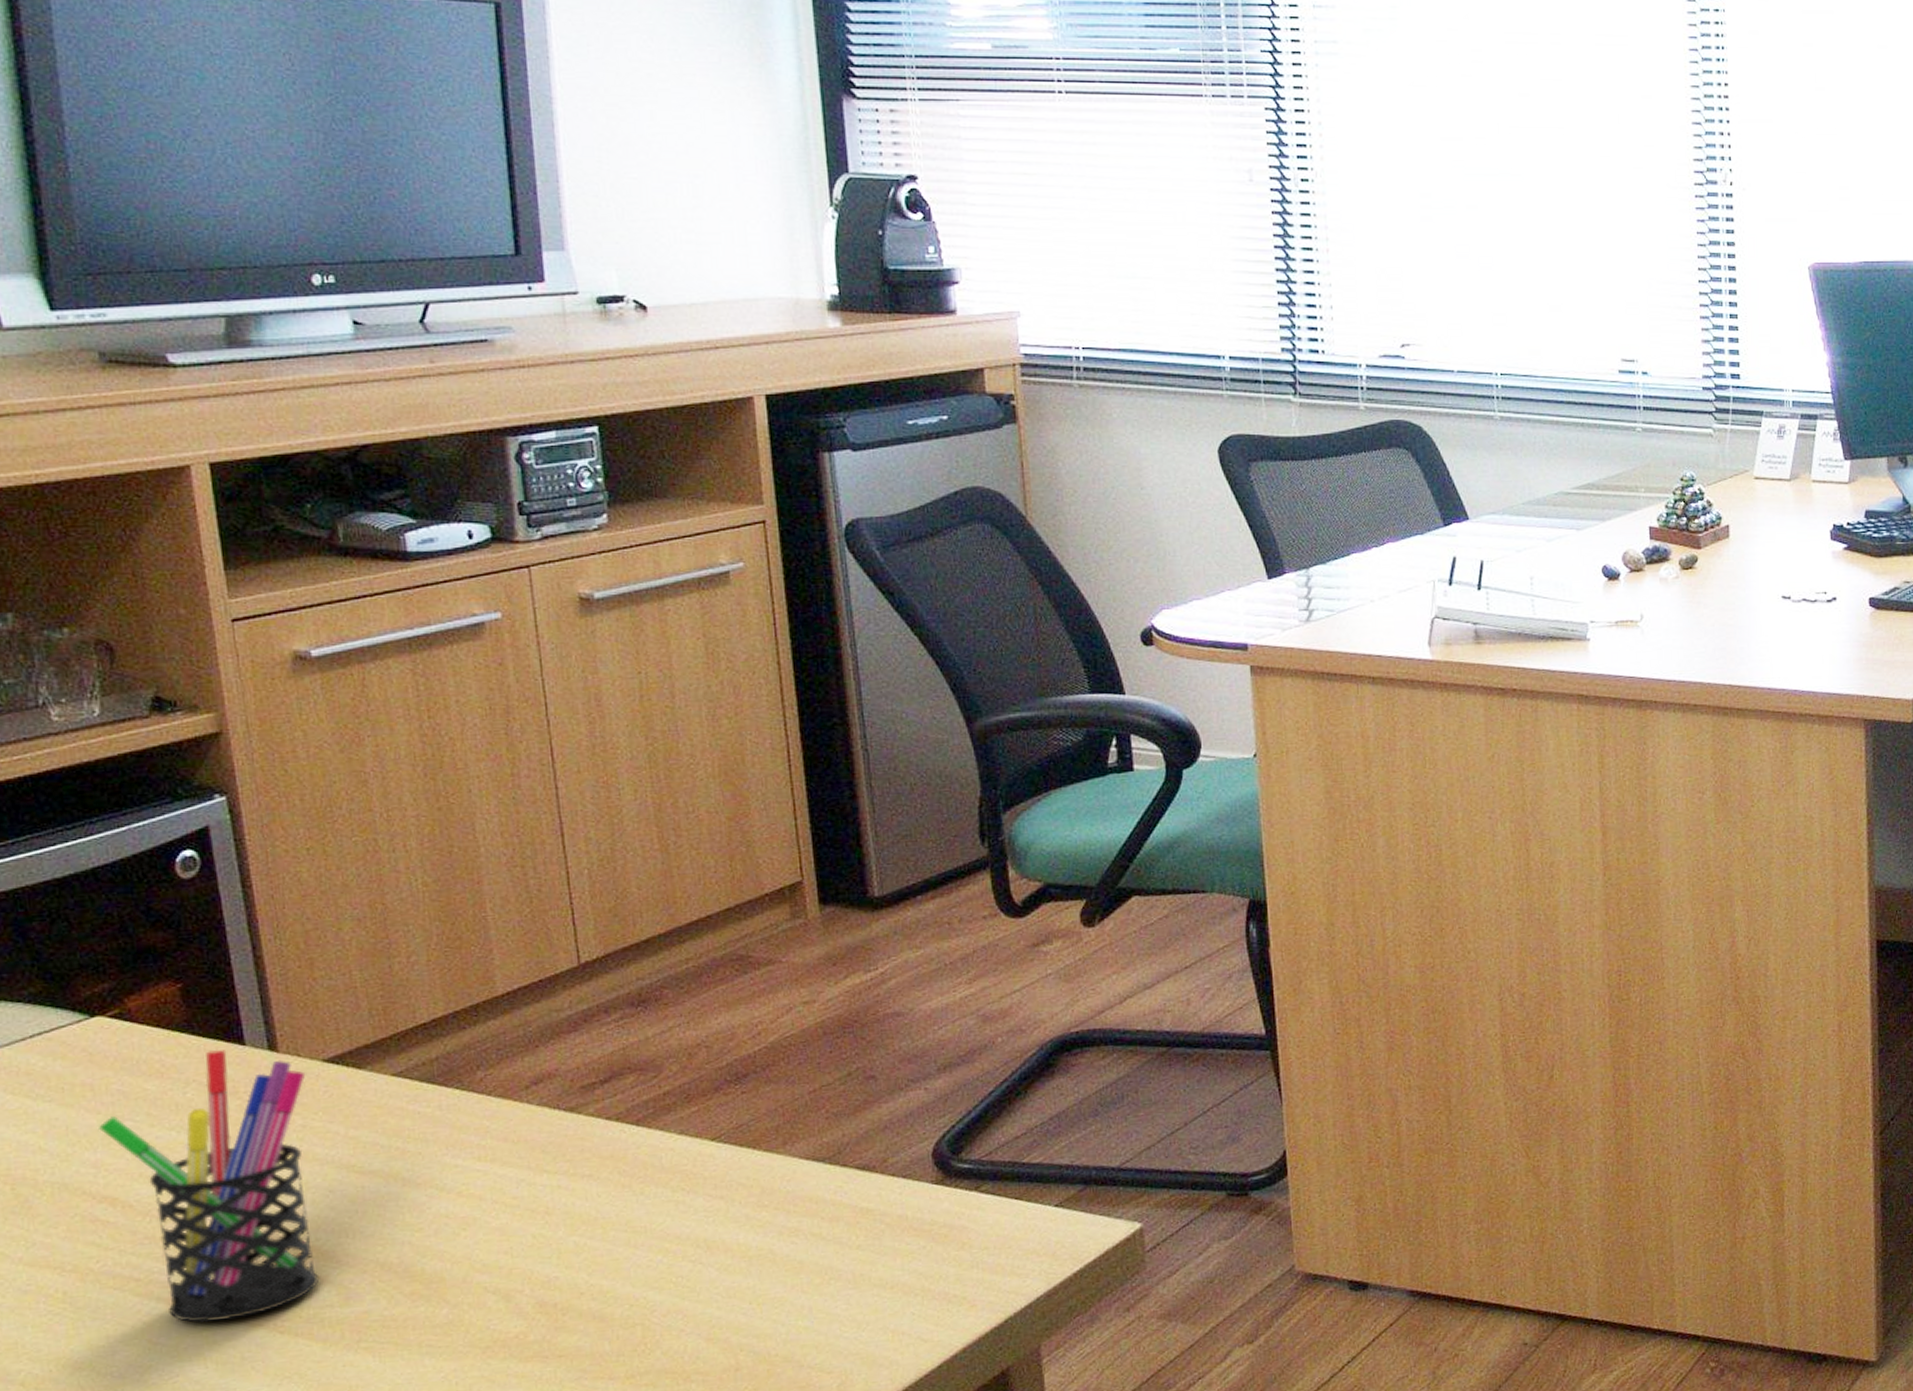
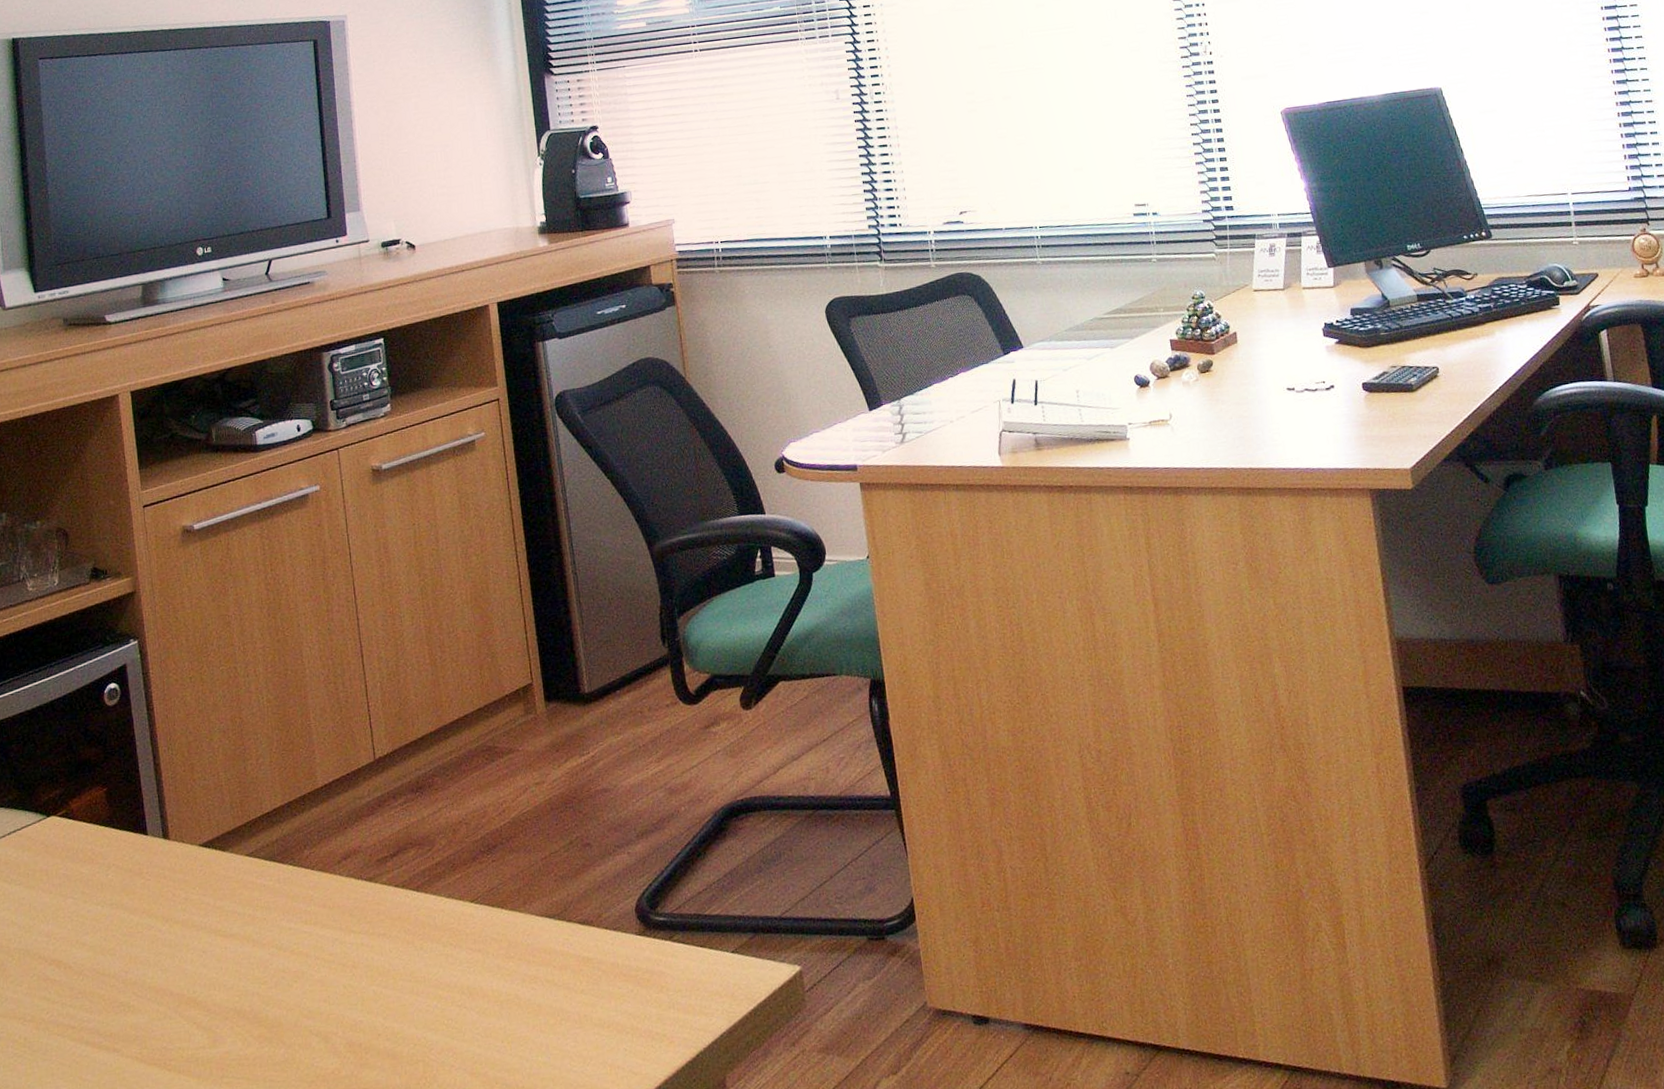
pen holder: present [99,1049,319,1323] -> none [50,839,195,1063]

